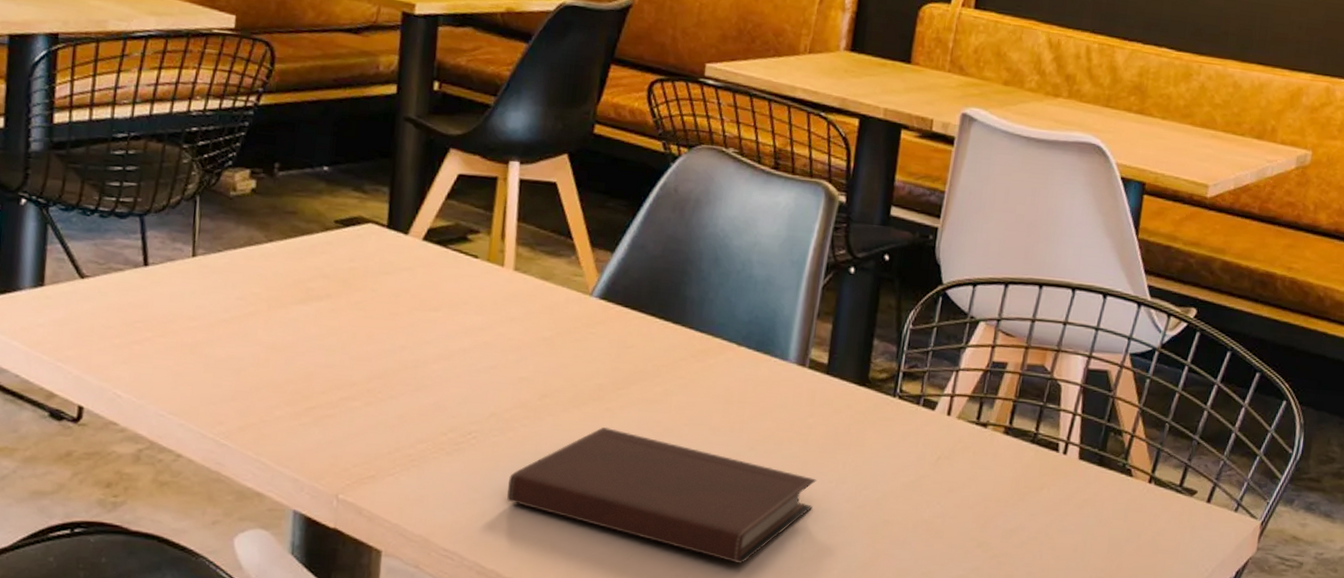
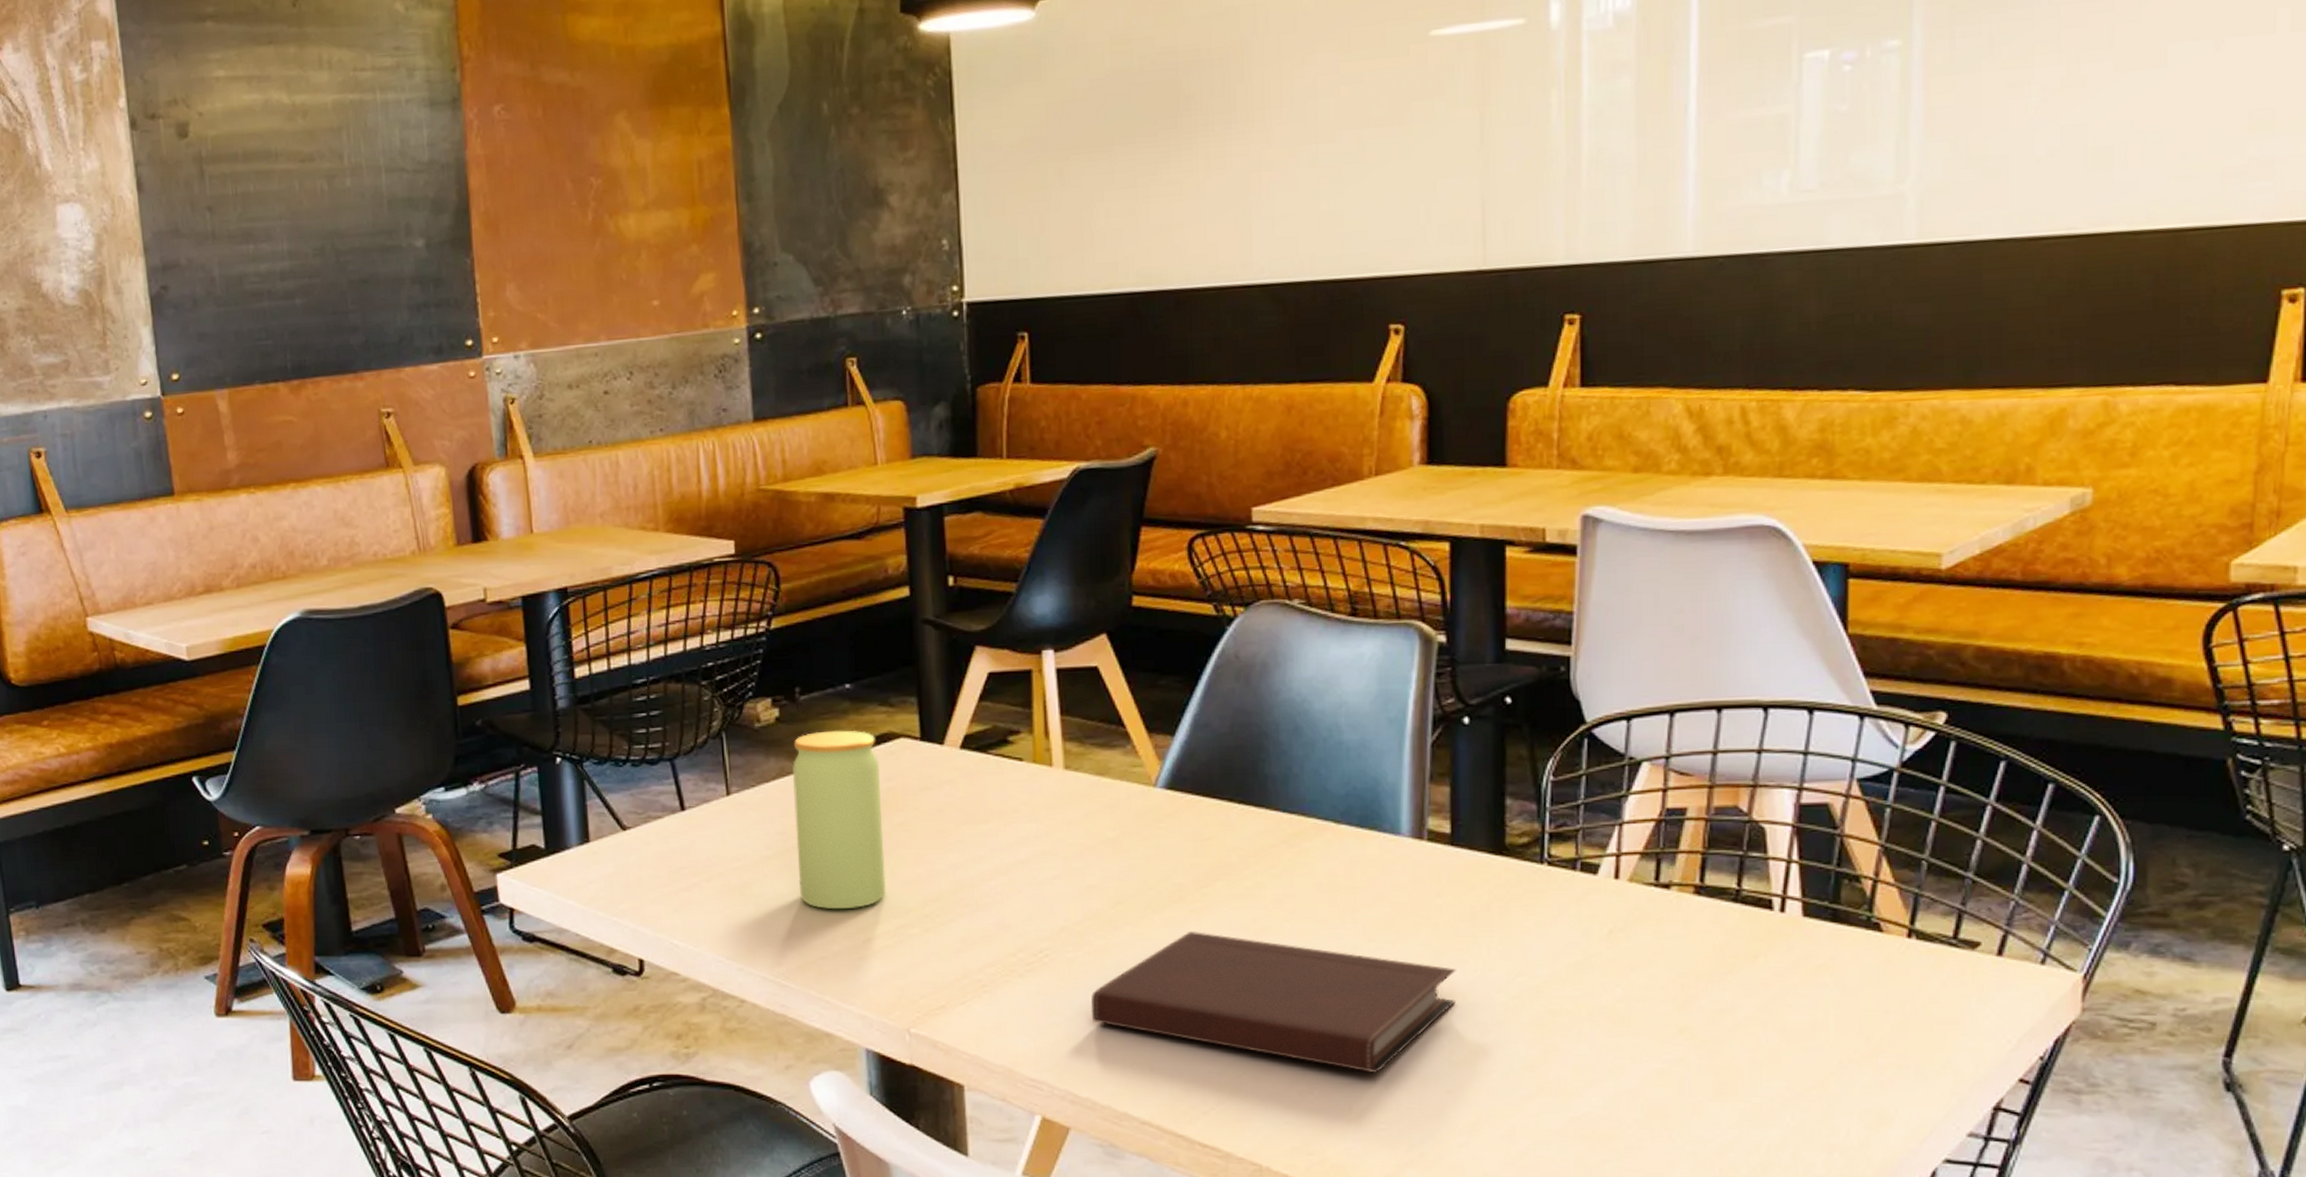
jar: none [250,207,345,378] -> present [792,730,886,910]

